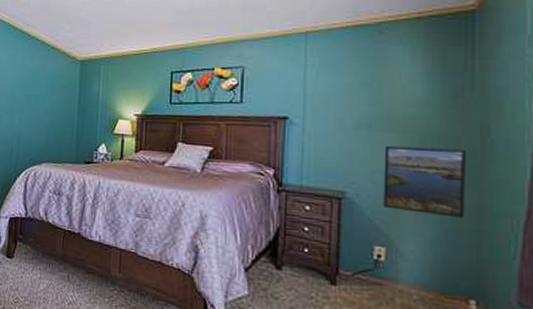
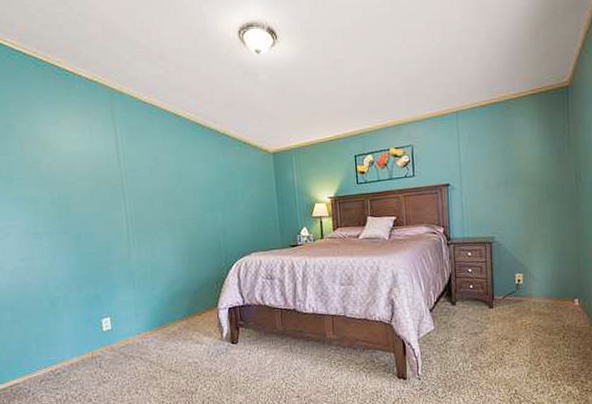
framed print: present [383,145,467,219] -> none [517,193,569,245]

